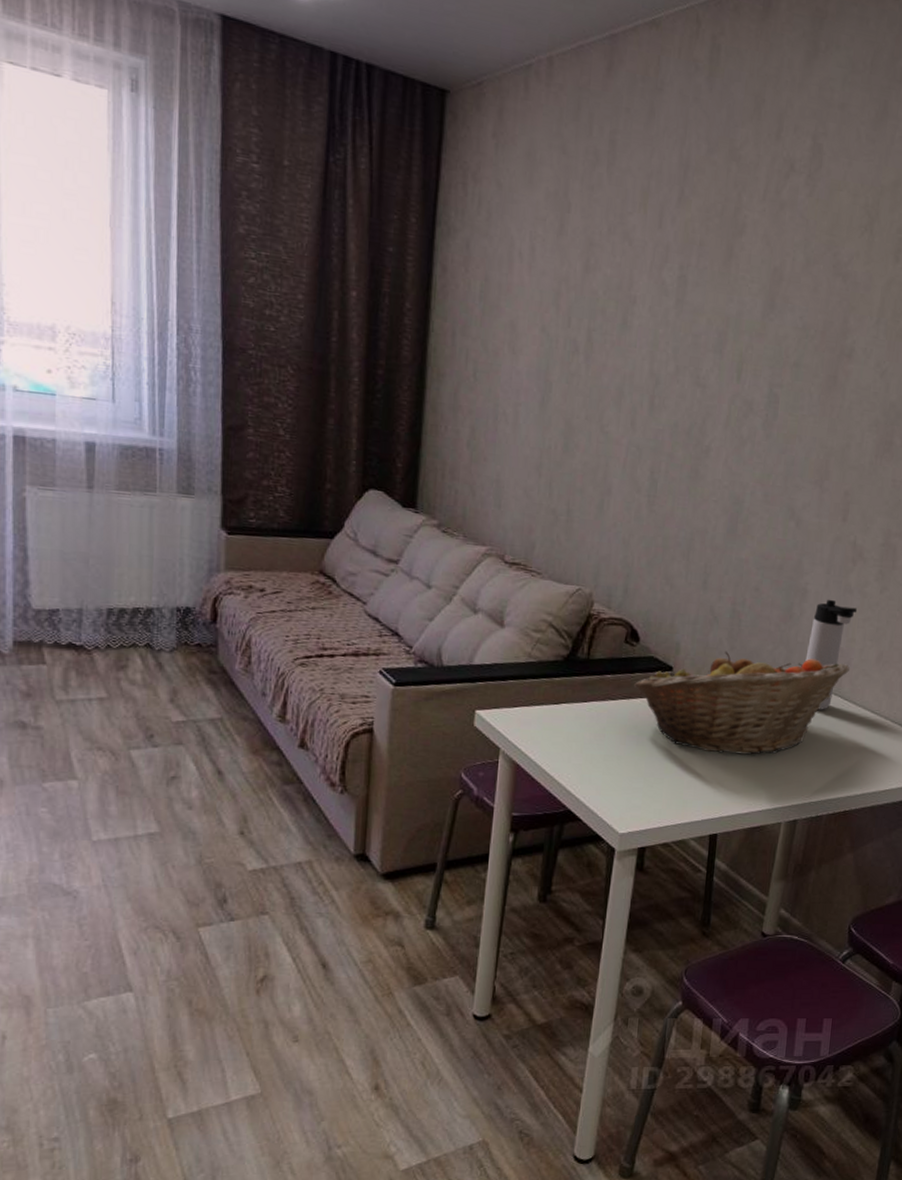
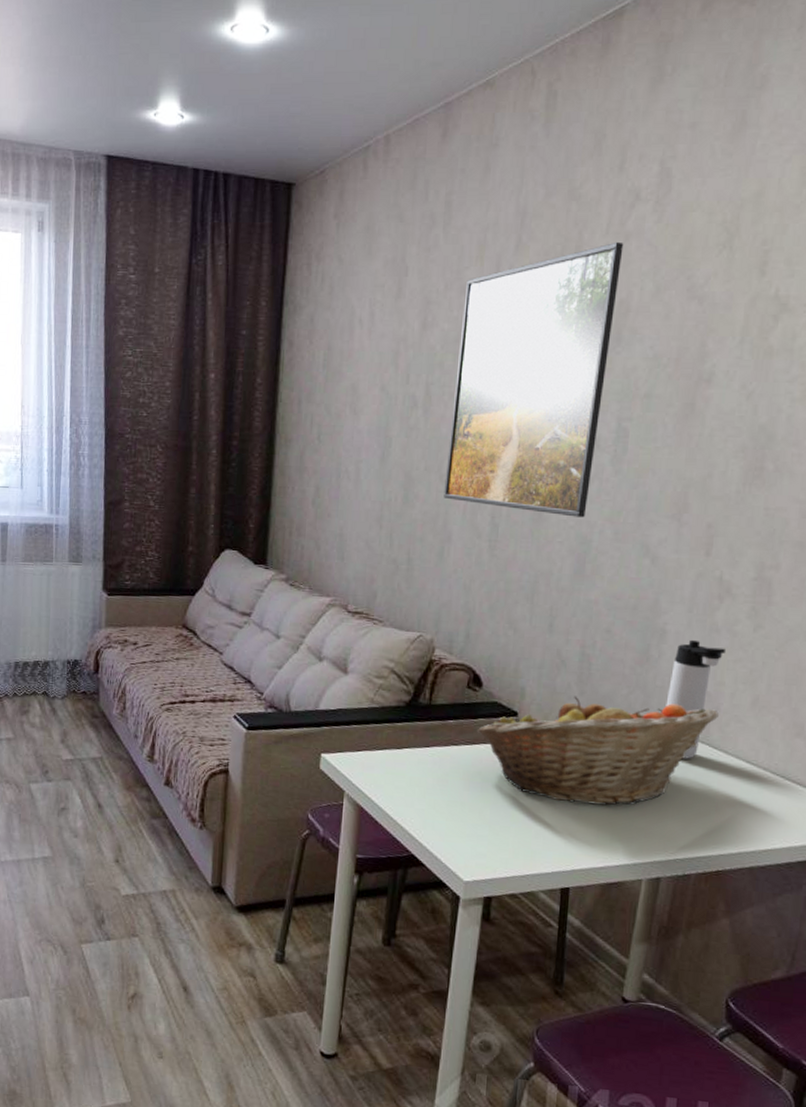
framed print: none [604,209,779,478] -> present [444,241,624,518]

